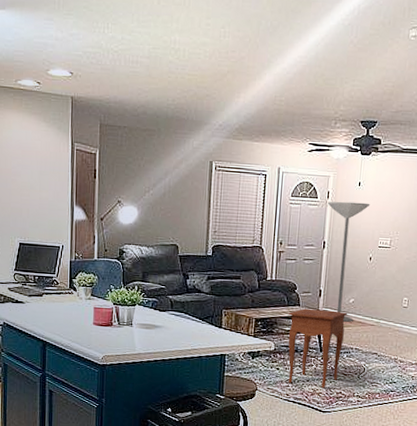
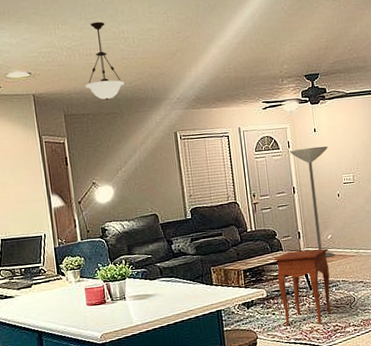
pendant light: none [126,26,167,115] -> present [85,21,125,100]

